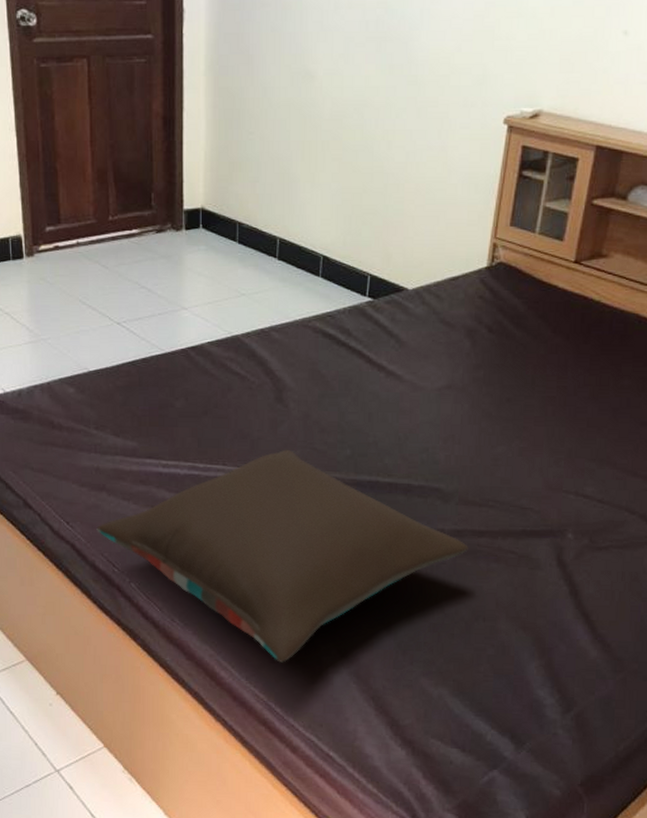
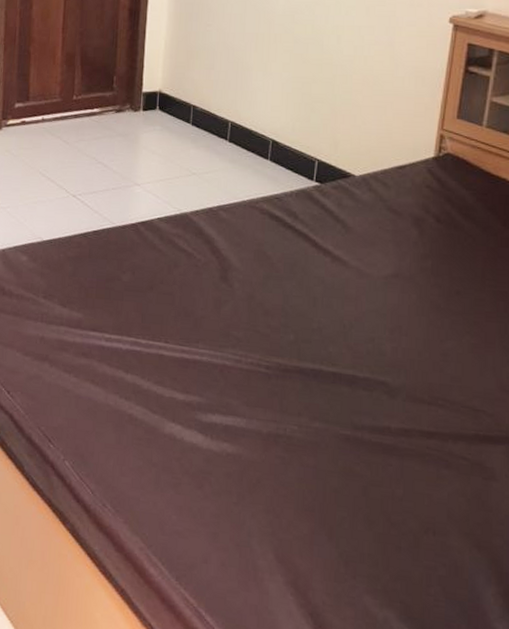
pillow: present [96,449,468,663] -> none [36,330,417,564]

